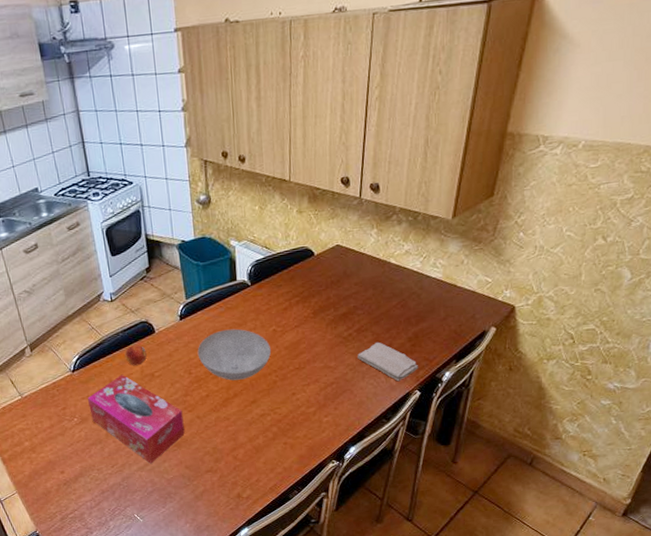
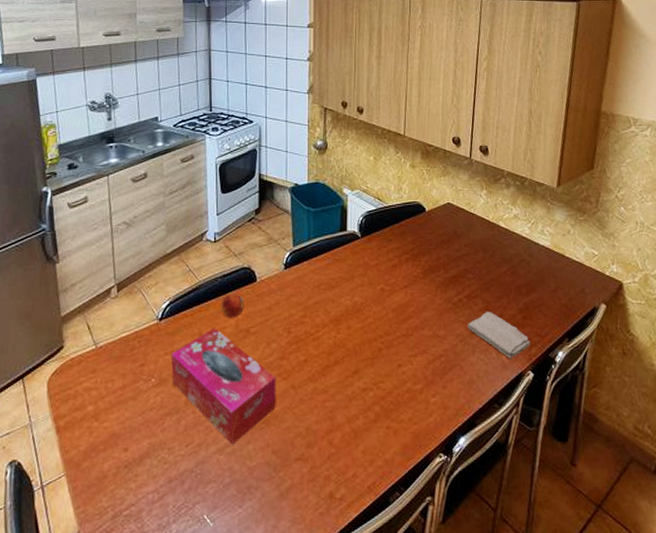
bowl: present [197,328,271,381] -> none [299,284,377,344]

